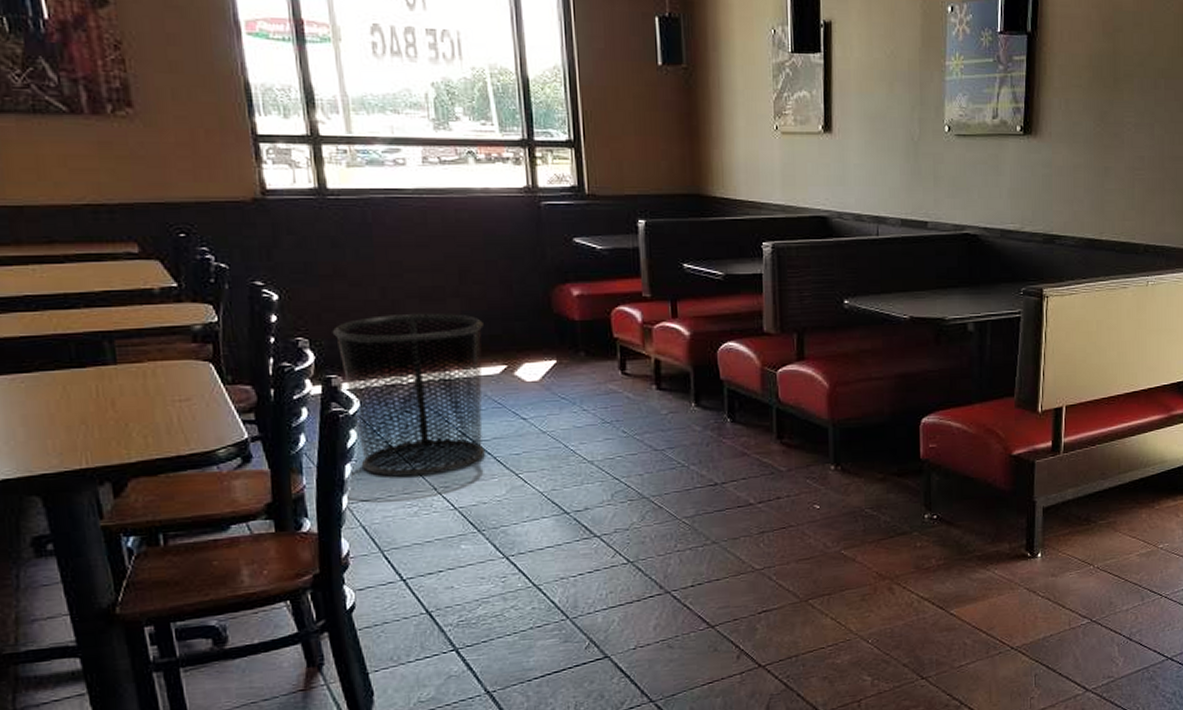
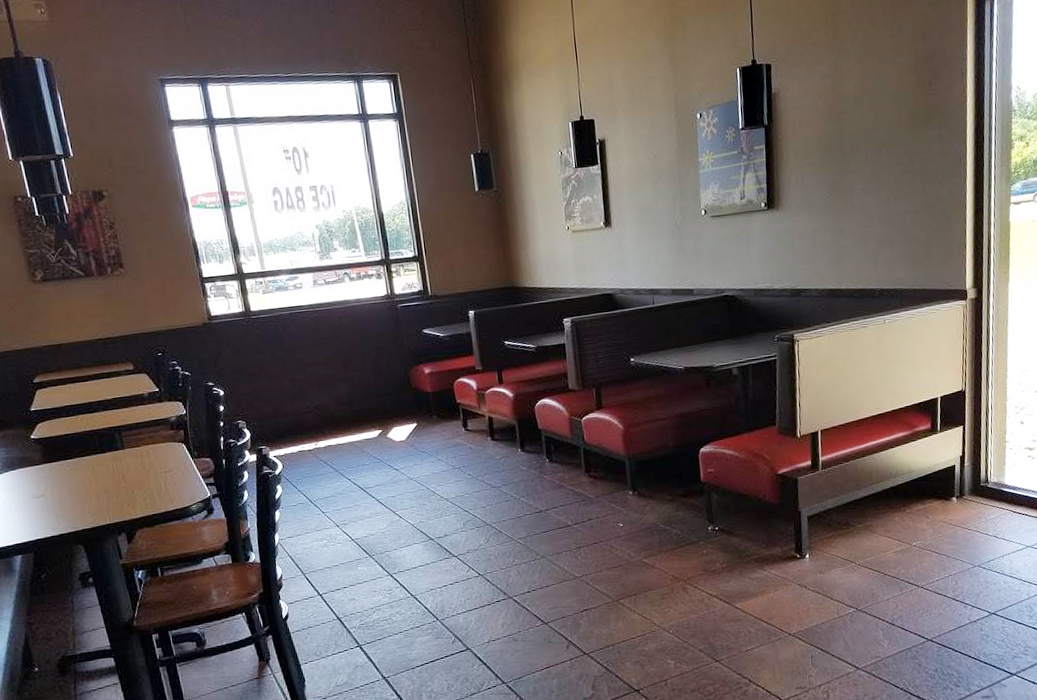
trash can: present [332,313,486,477] -> none [260,394,371,519]

